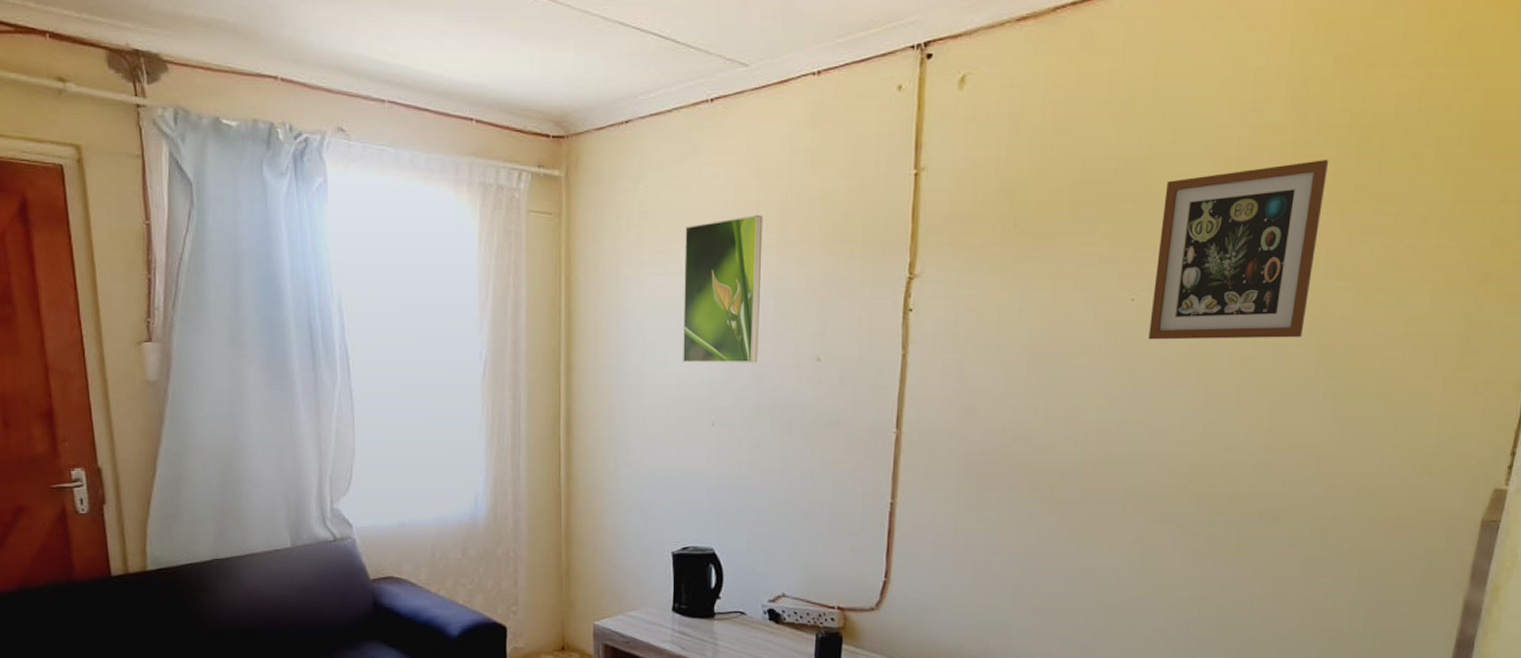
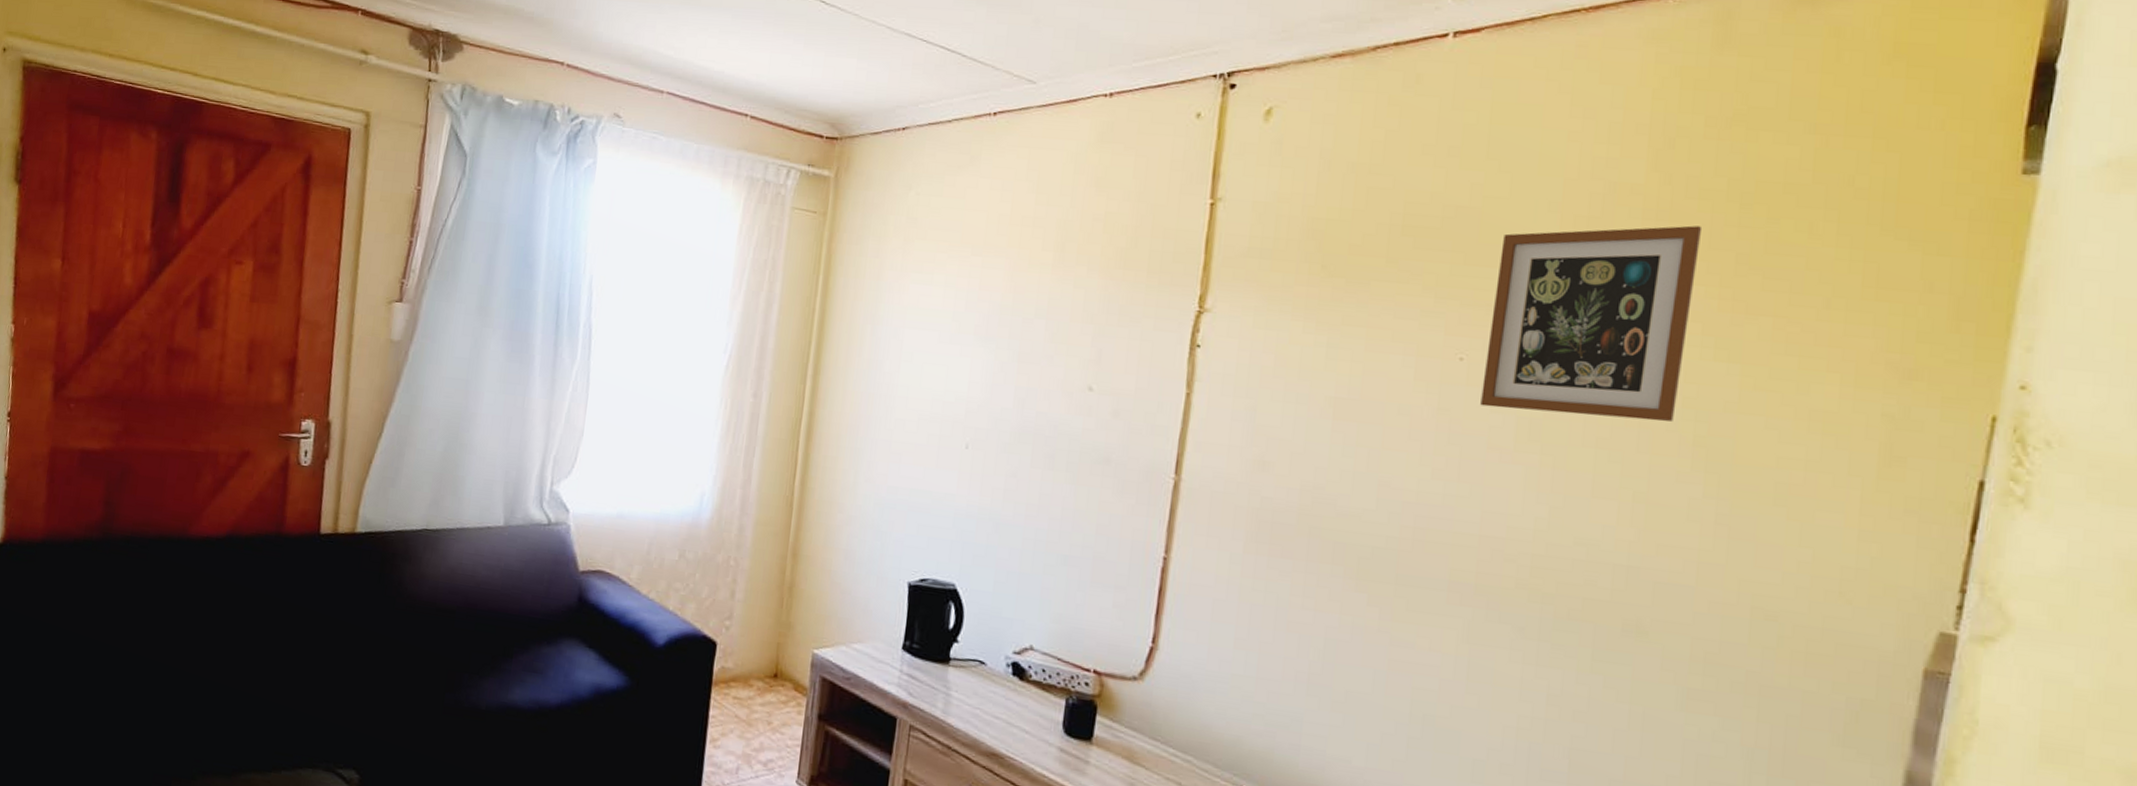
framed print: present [683,215,763,363] -> none [940,231,1040,386]

